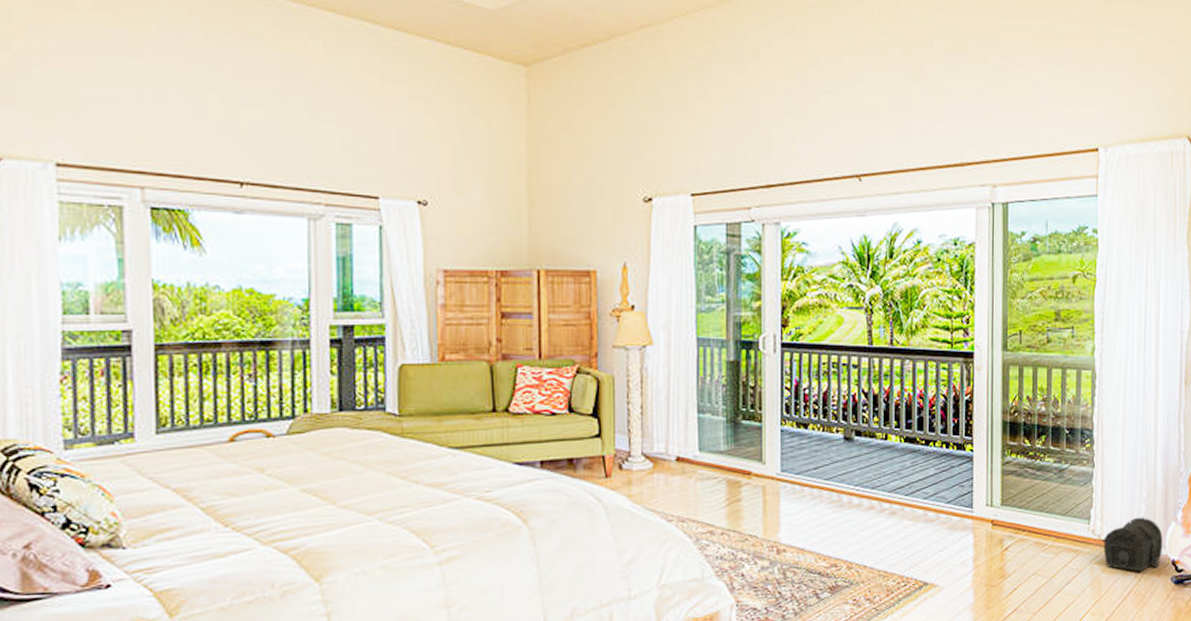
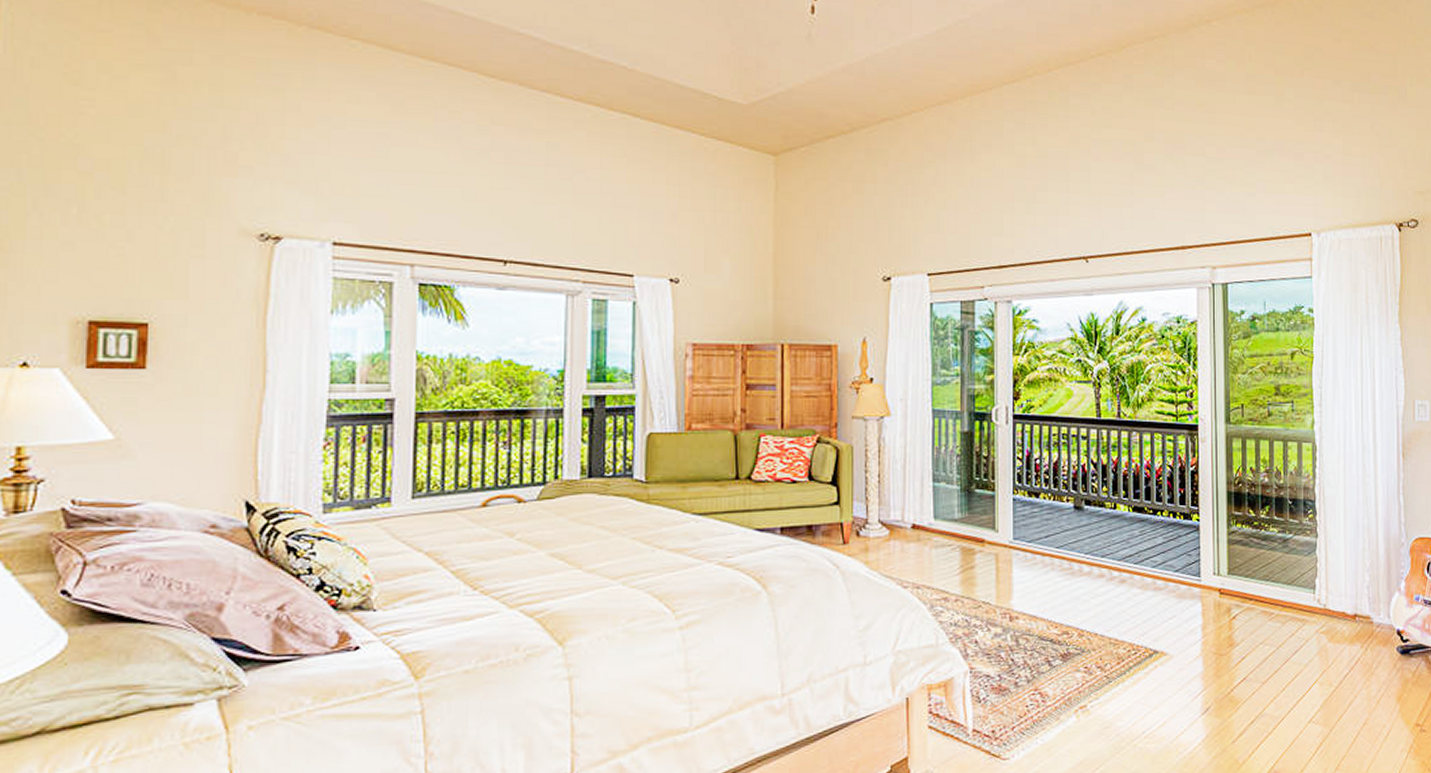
treasure chest: present [1102,517,1163,572] -> none [1328,586,1387,642]

